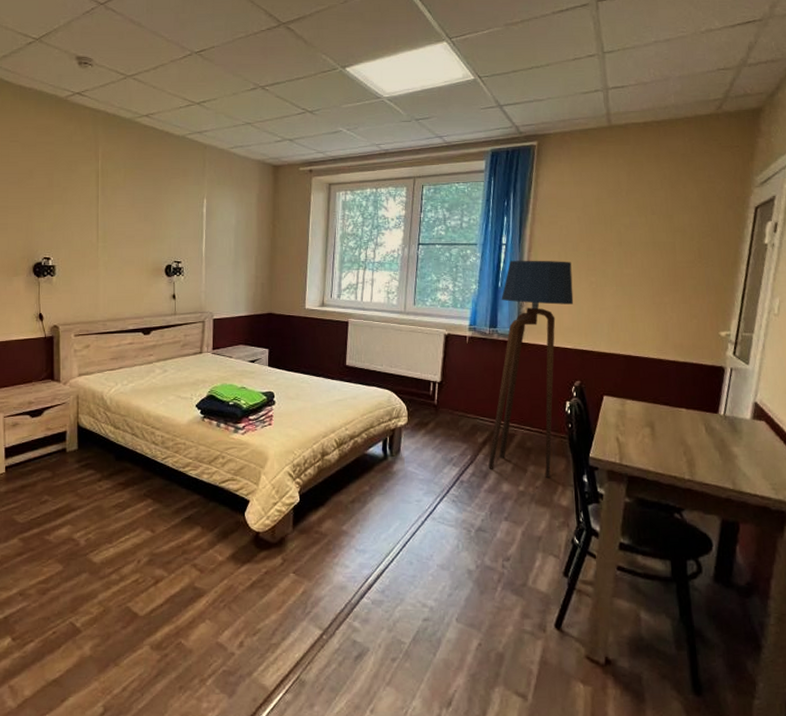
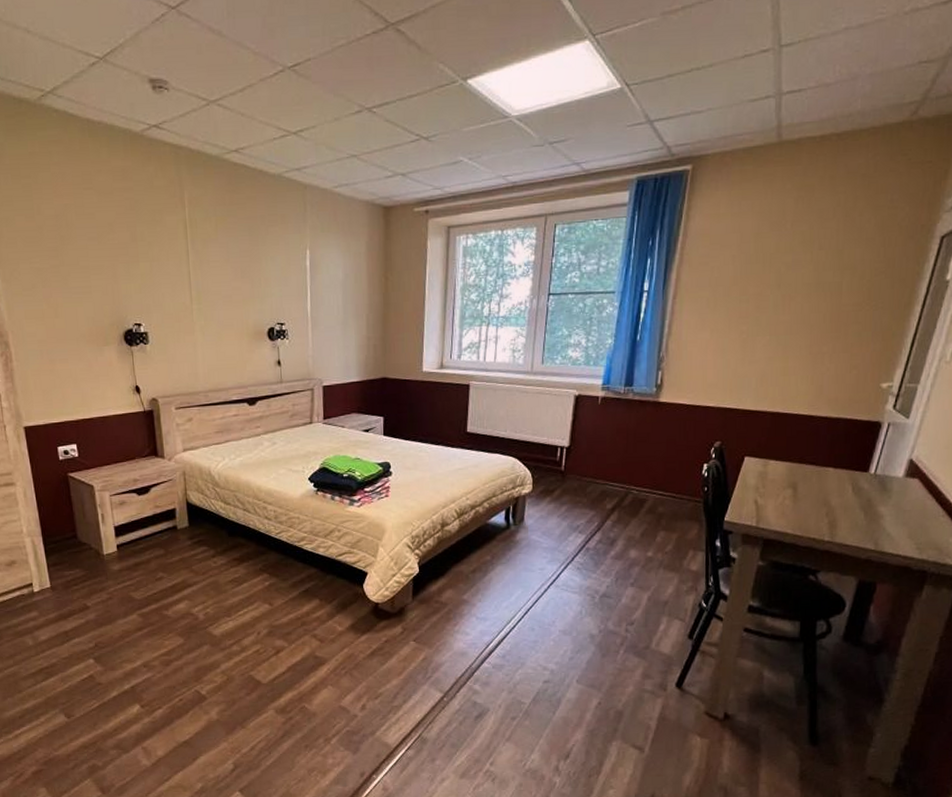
floor lamp: present [488,260,574,478] -> none [616,308,721,543]

